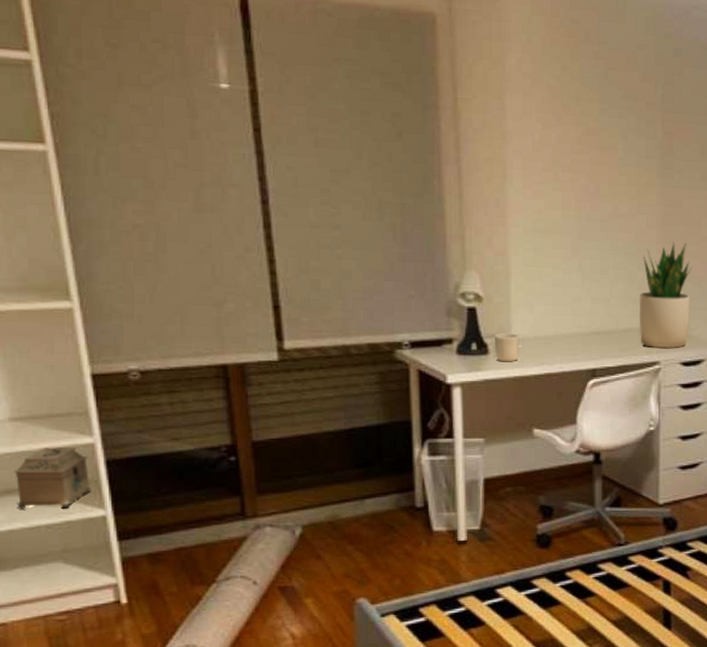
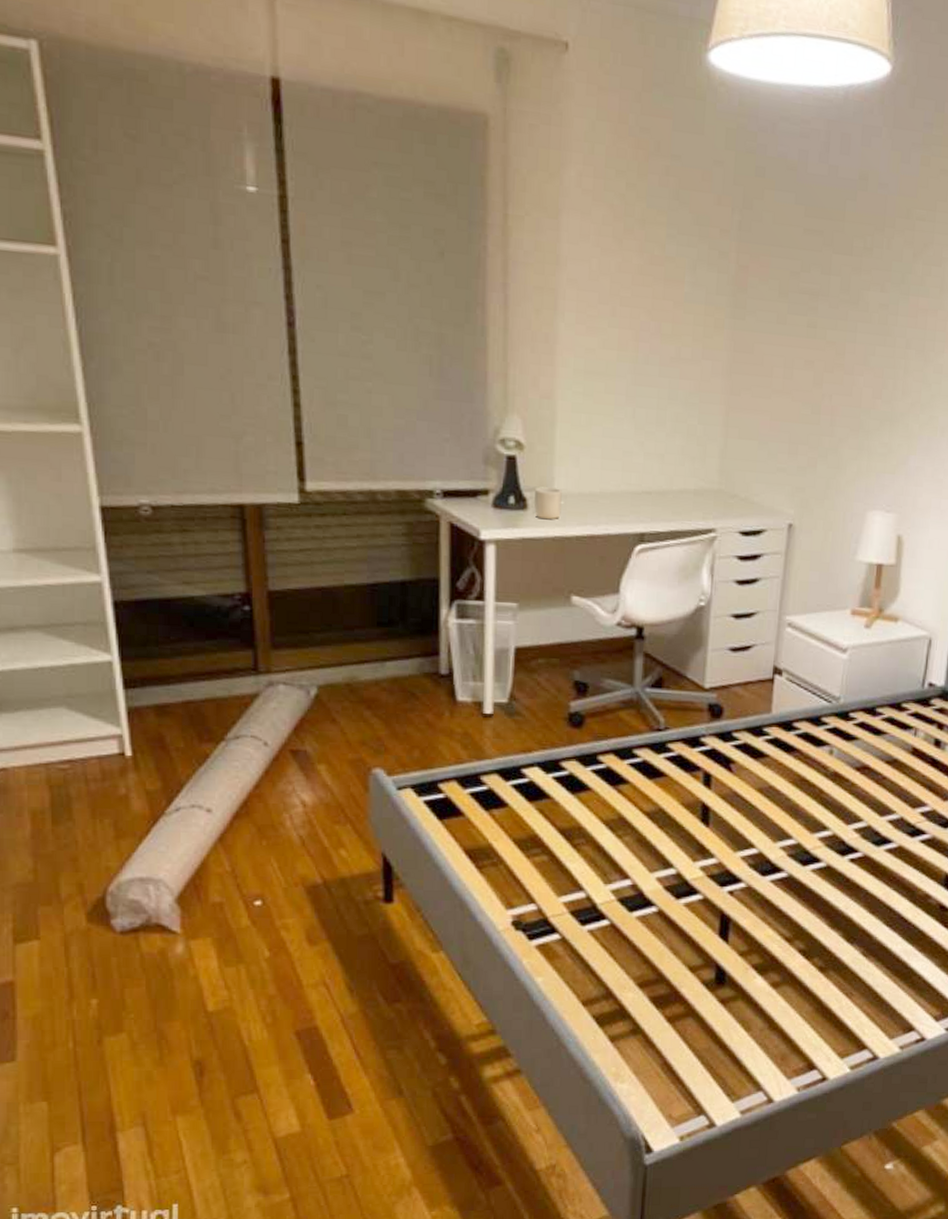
decorative box: present [13,447,91,509] -> none [16,583,97,651]
planter: present [639,242,692,349] -> none [696,394,759,516]

